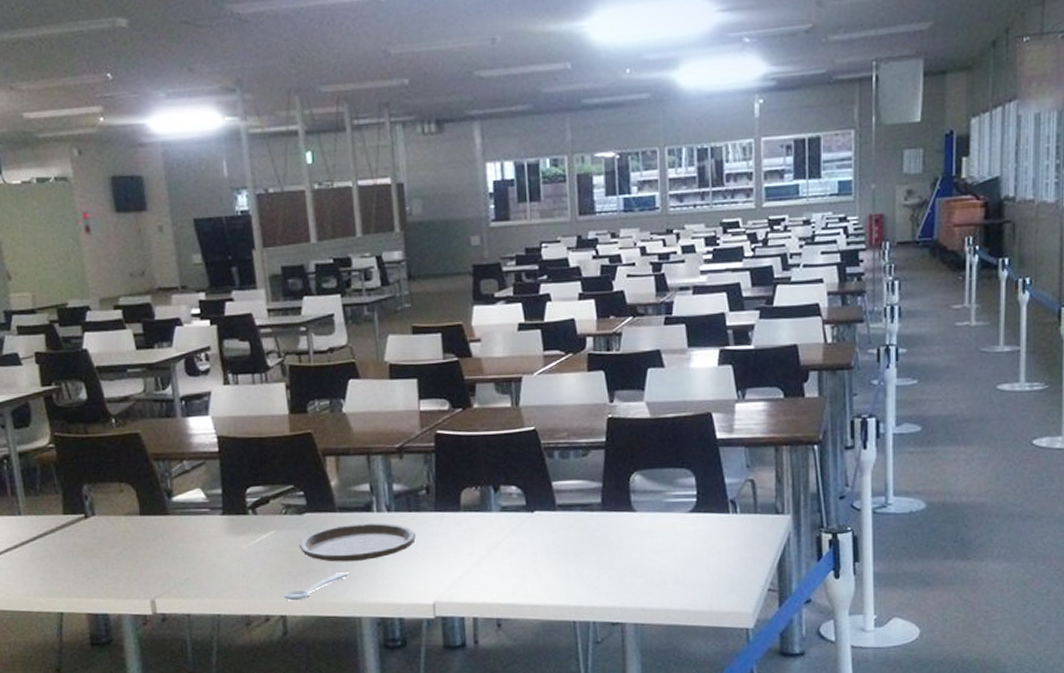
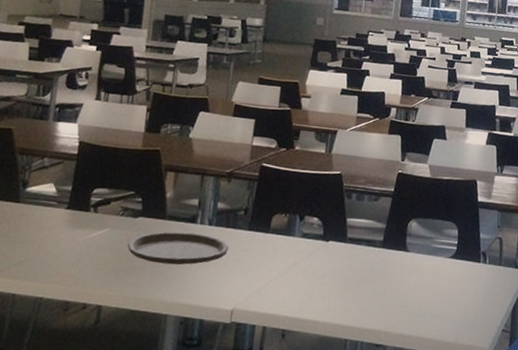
spoon: present [283,572,348,601] -> none [103,272,164,294]

